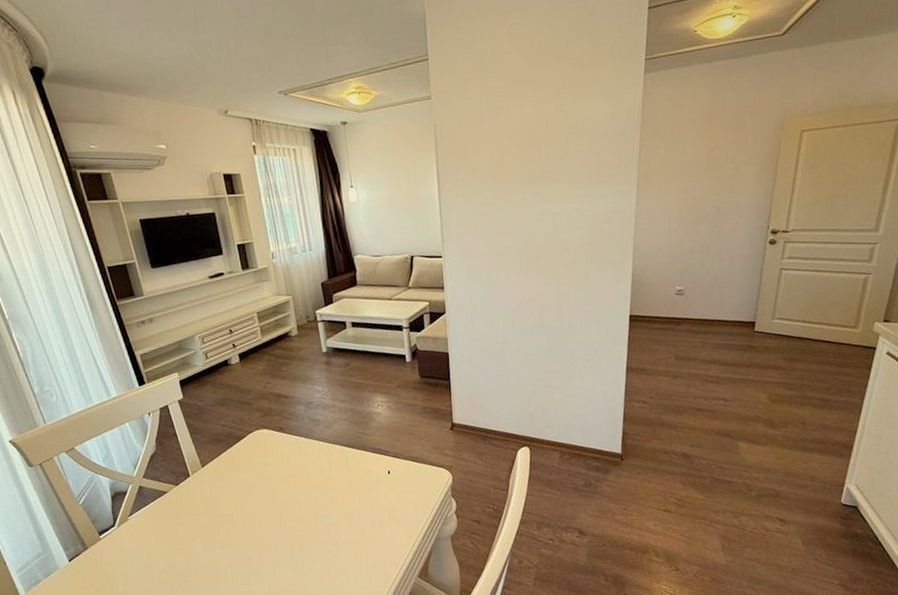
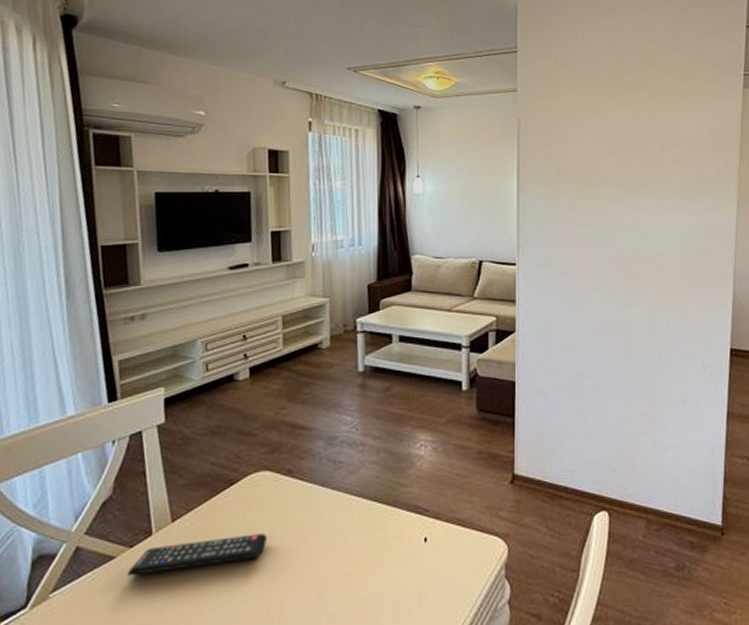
remote control: none [178,472,272,504] -> present [128,533,267,576]

